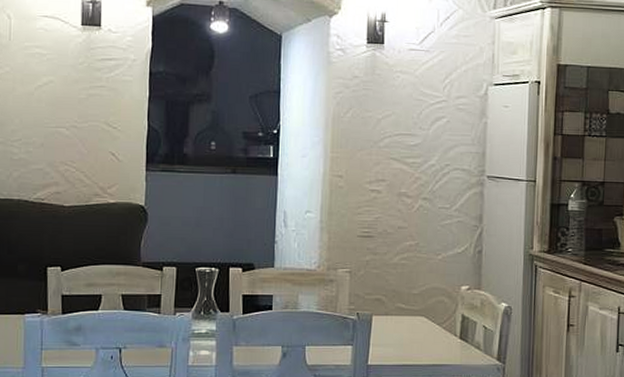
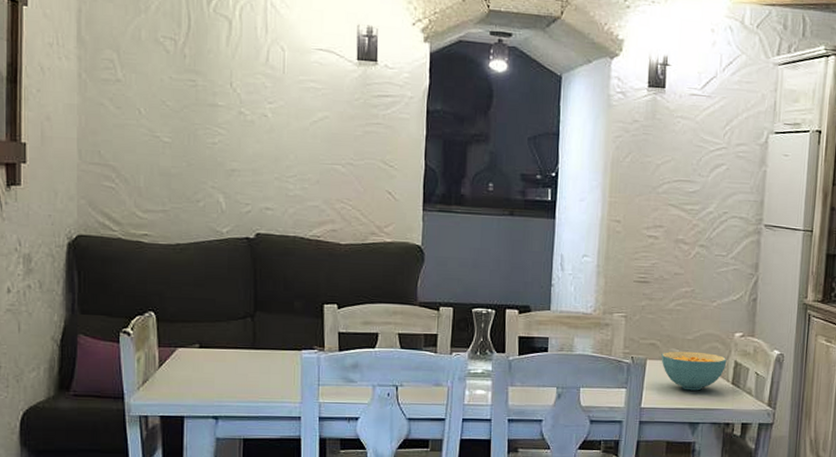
cereal bowl: none [387,306,454,346] -> present [661,351,727,391]

